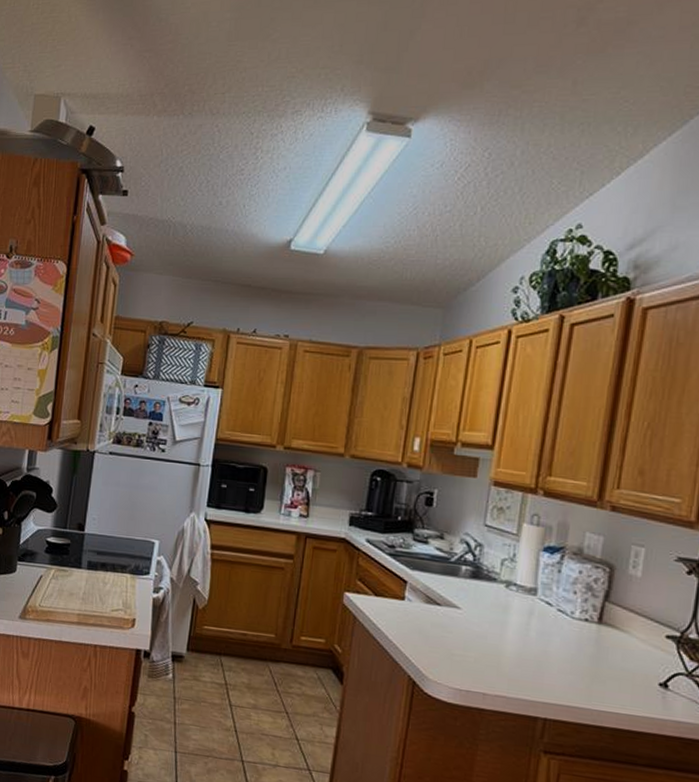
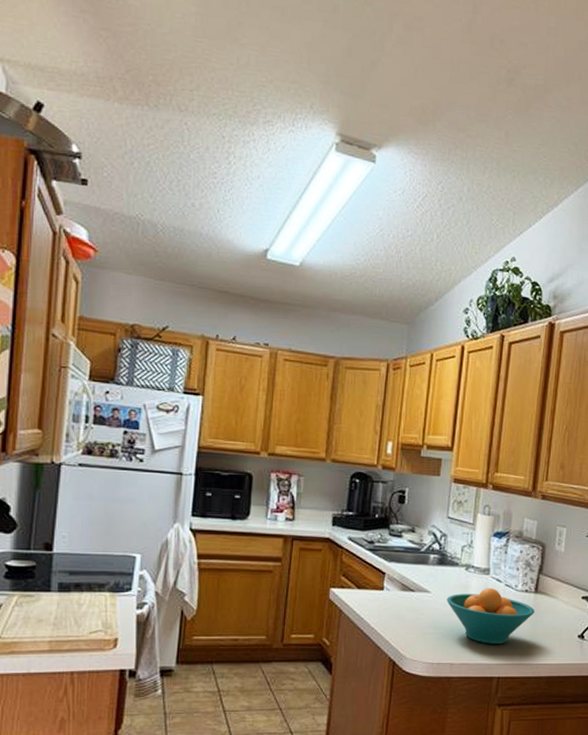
fruit bowl: none [480,611,597,680] -> present [446,588,535,644]

